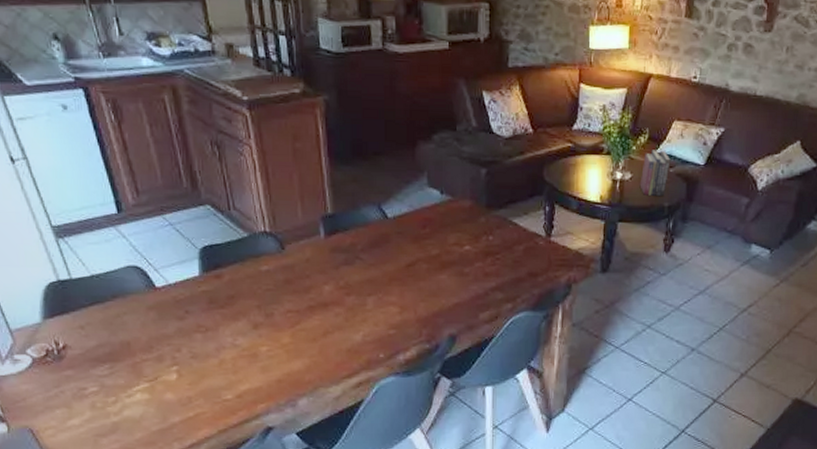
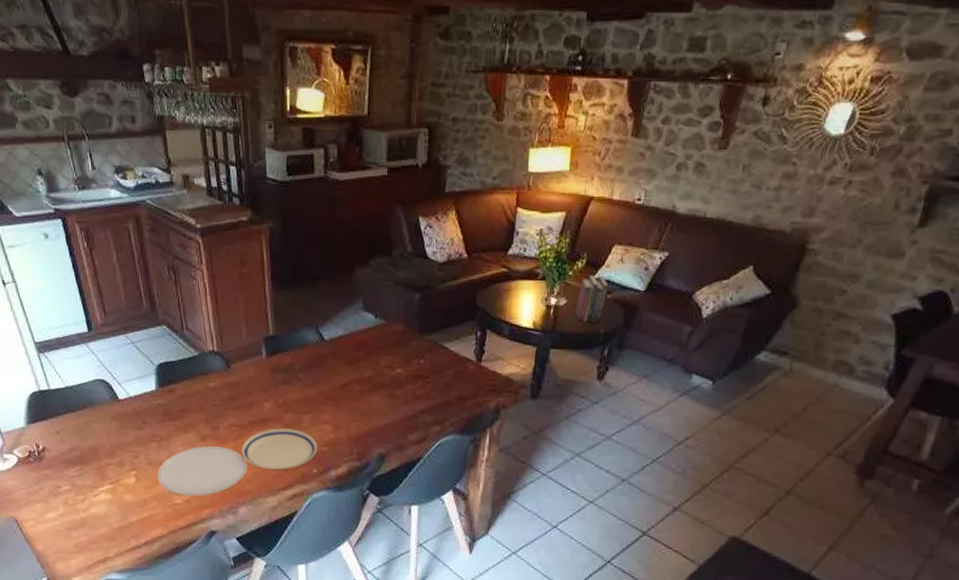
plate: none [203,334,307,391] -> present [157,445,247,497]
plate: none [299,312,383,358] -> present [241,428,317,471]

